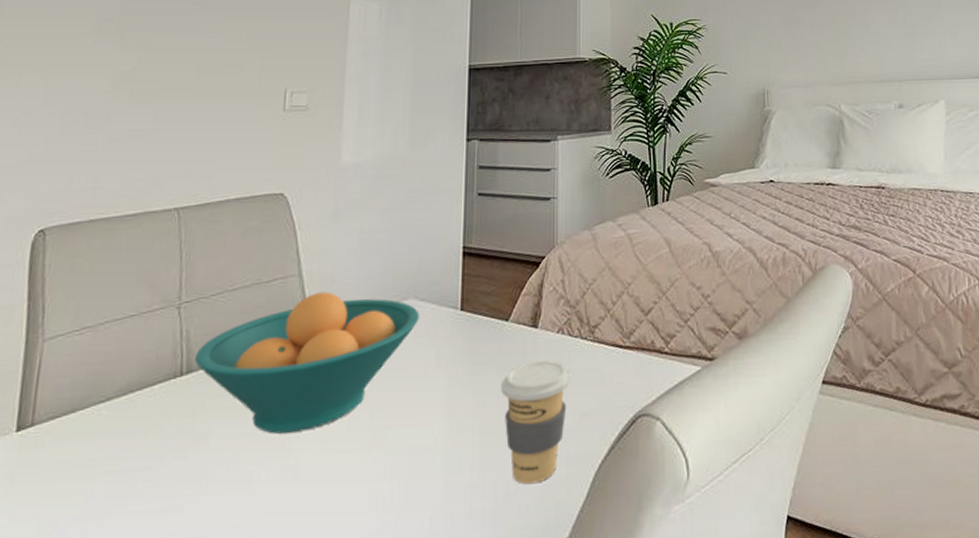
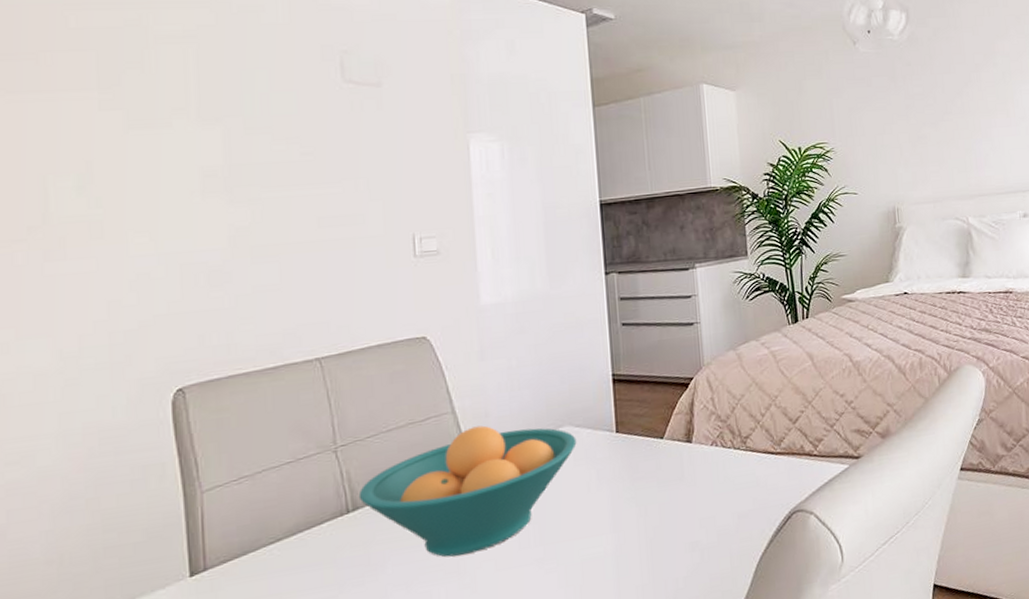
coffee cup: present [501,360,572,485] -> none [662,470,728,580]

